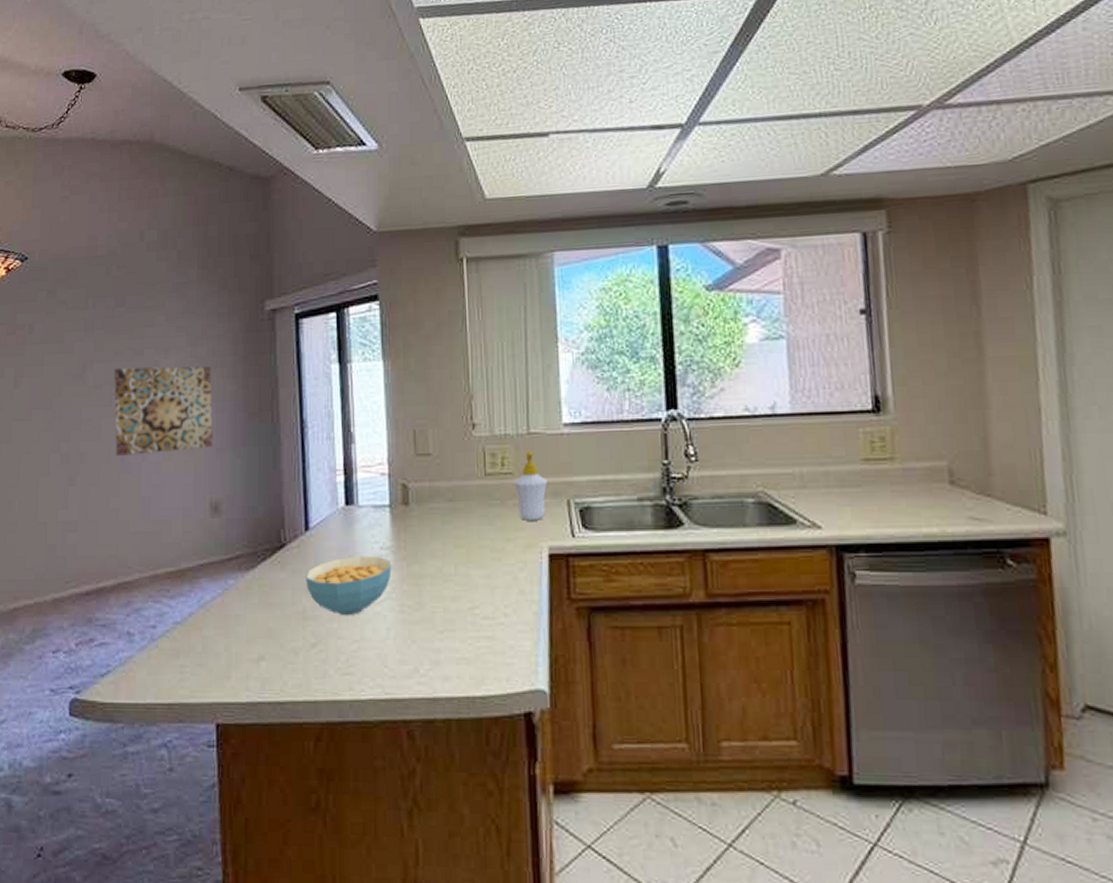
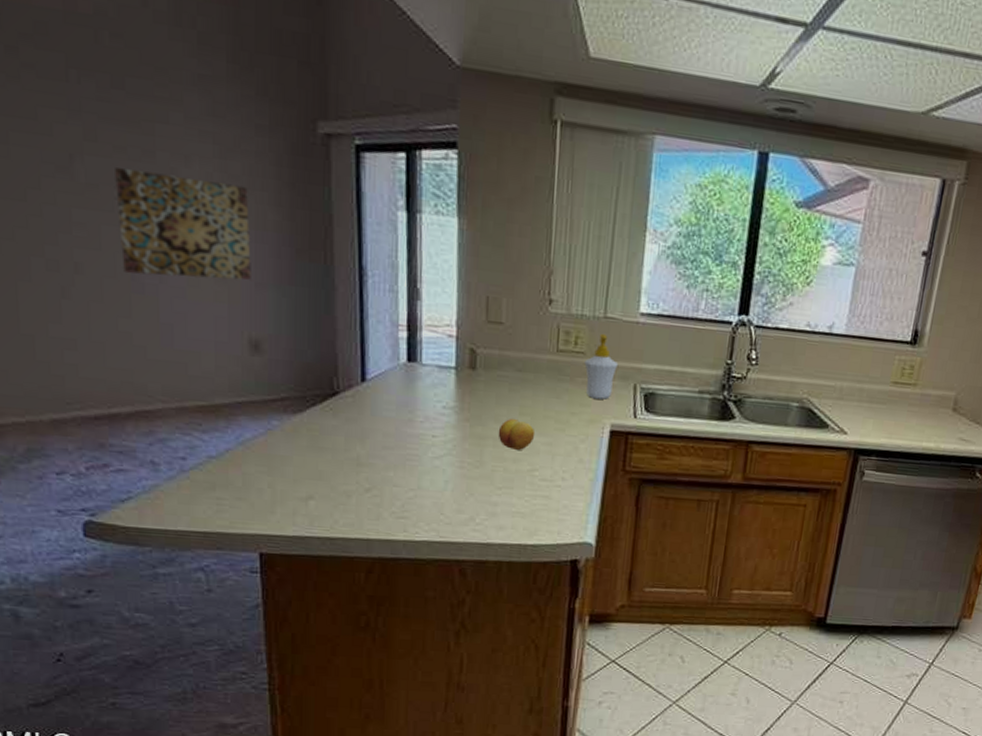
cereal bowl: present [305,555,392,616] -> none [360,411,454,467]
fruit: none [435,551,472,586] -> present [498,418,536,450]

